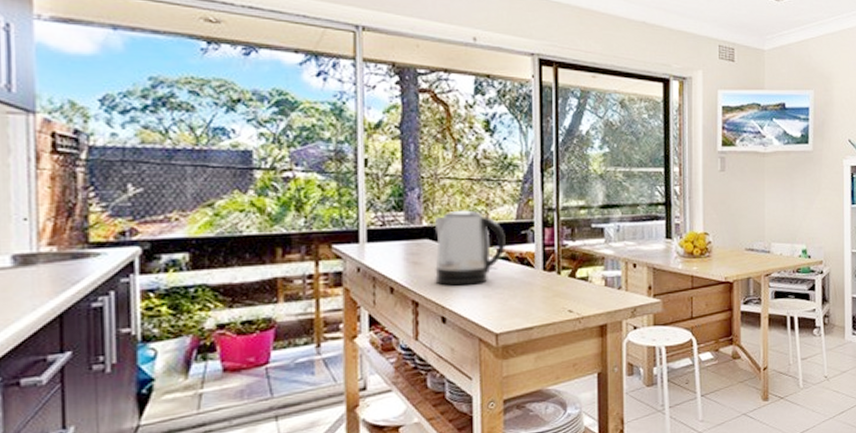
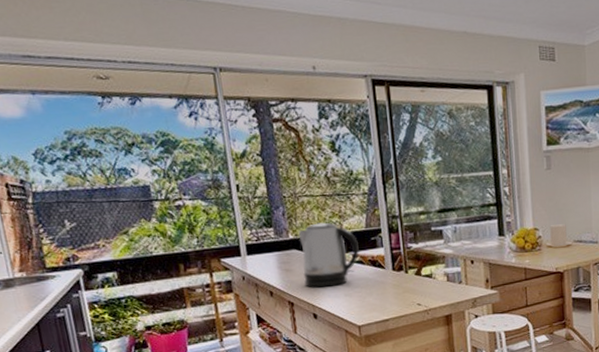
candle: none [716,230,743,256] -> present [546,224,572,248]

